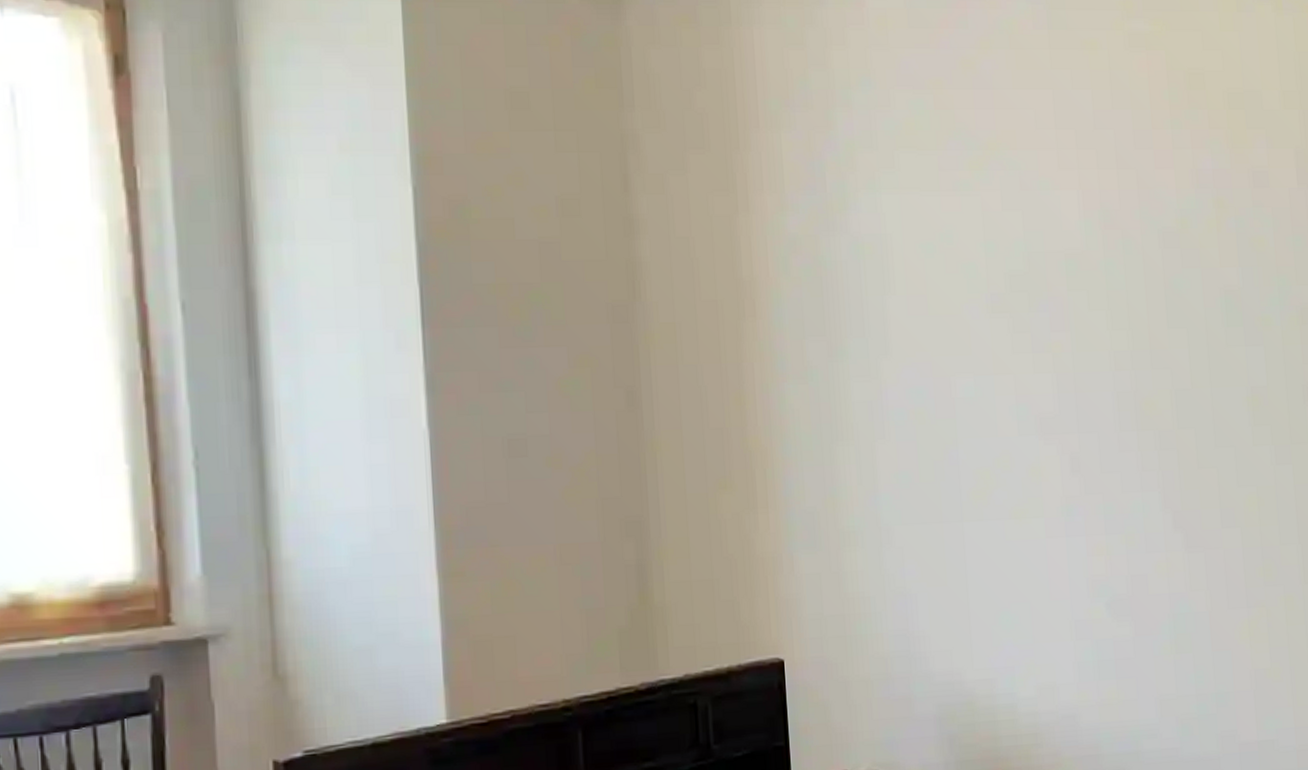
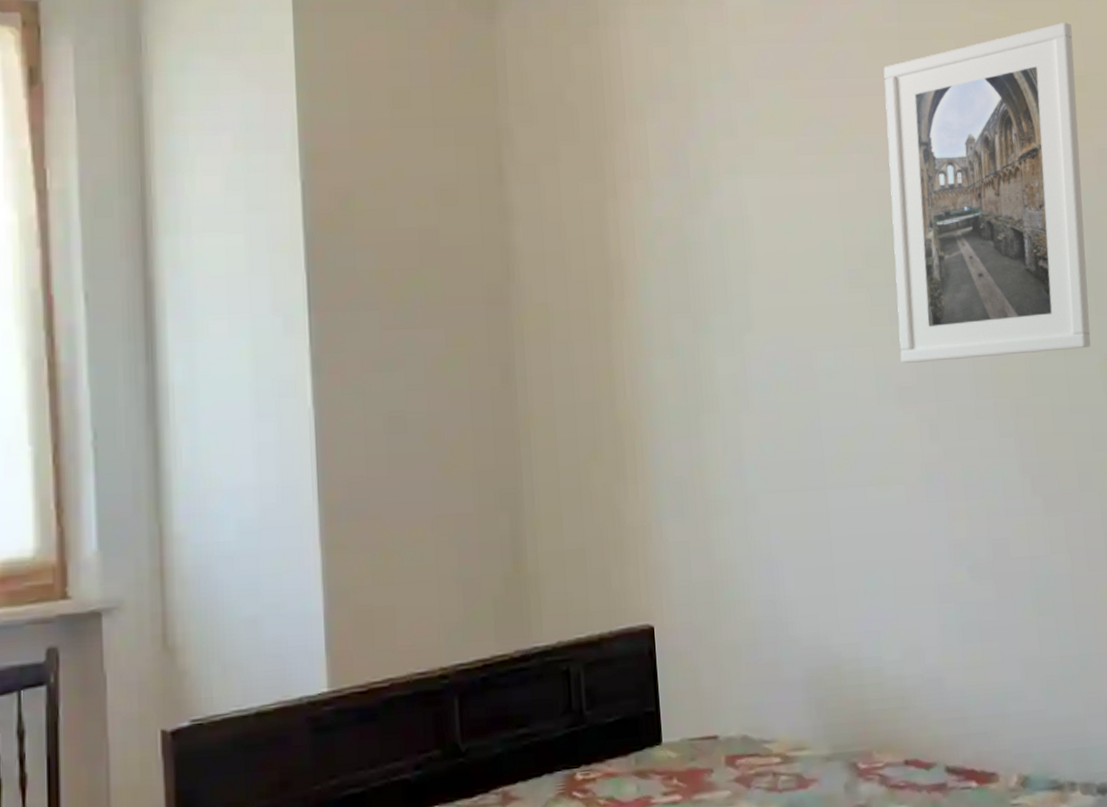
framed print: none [1032,35,1239,393] -> present [883,23,1091,363]

